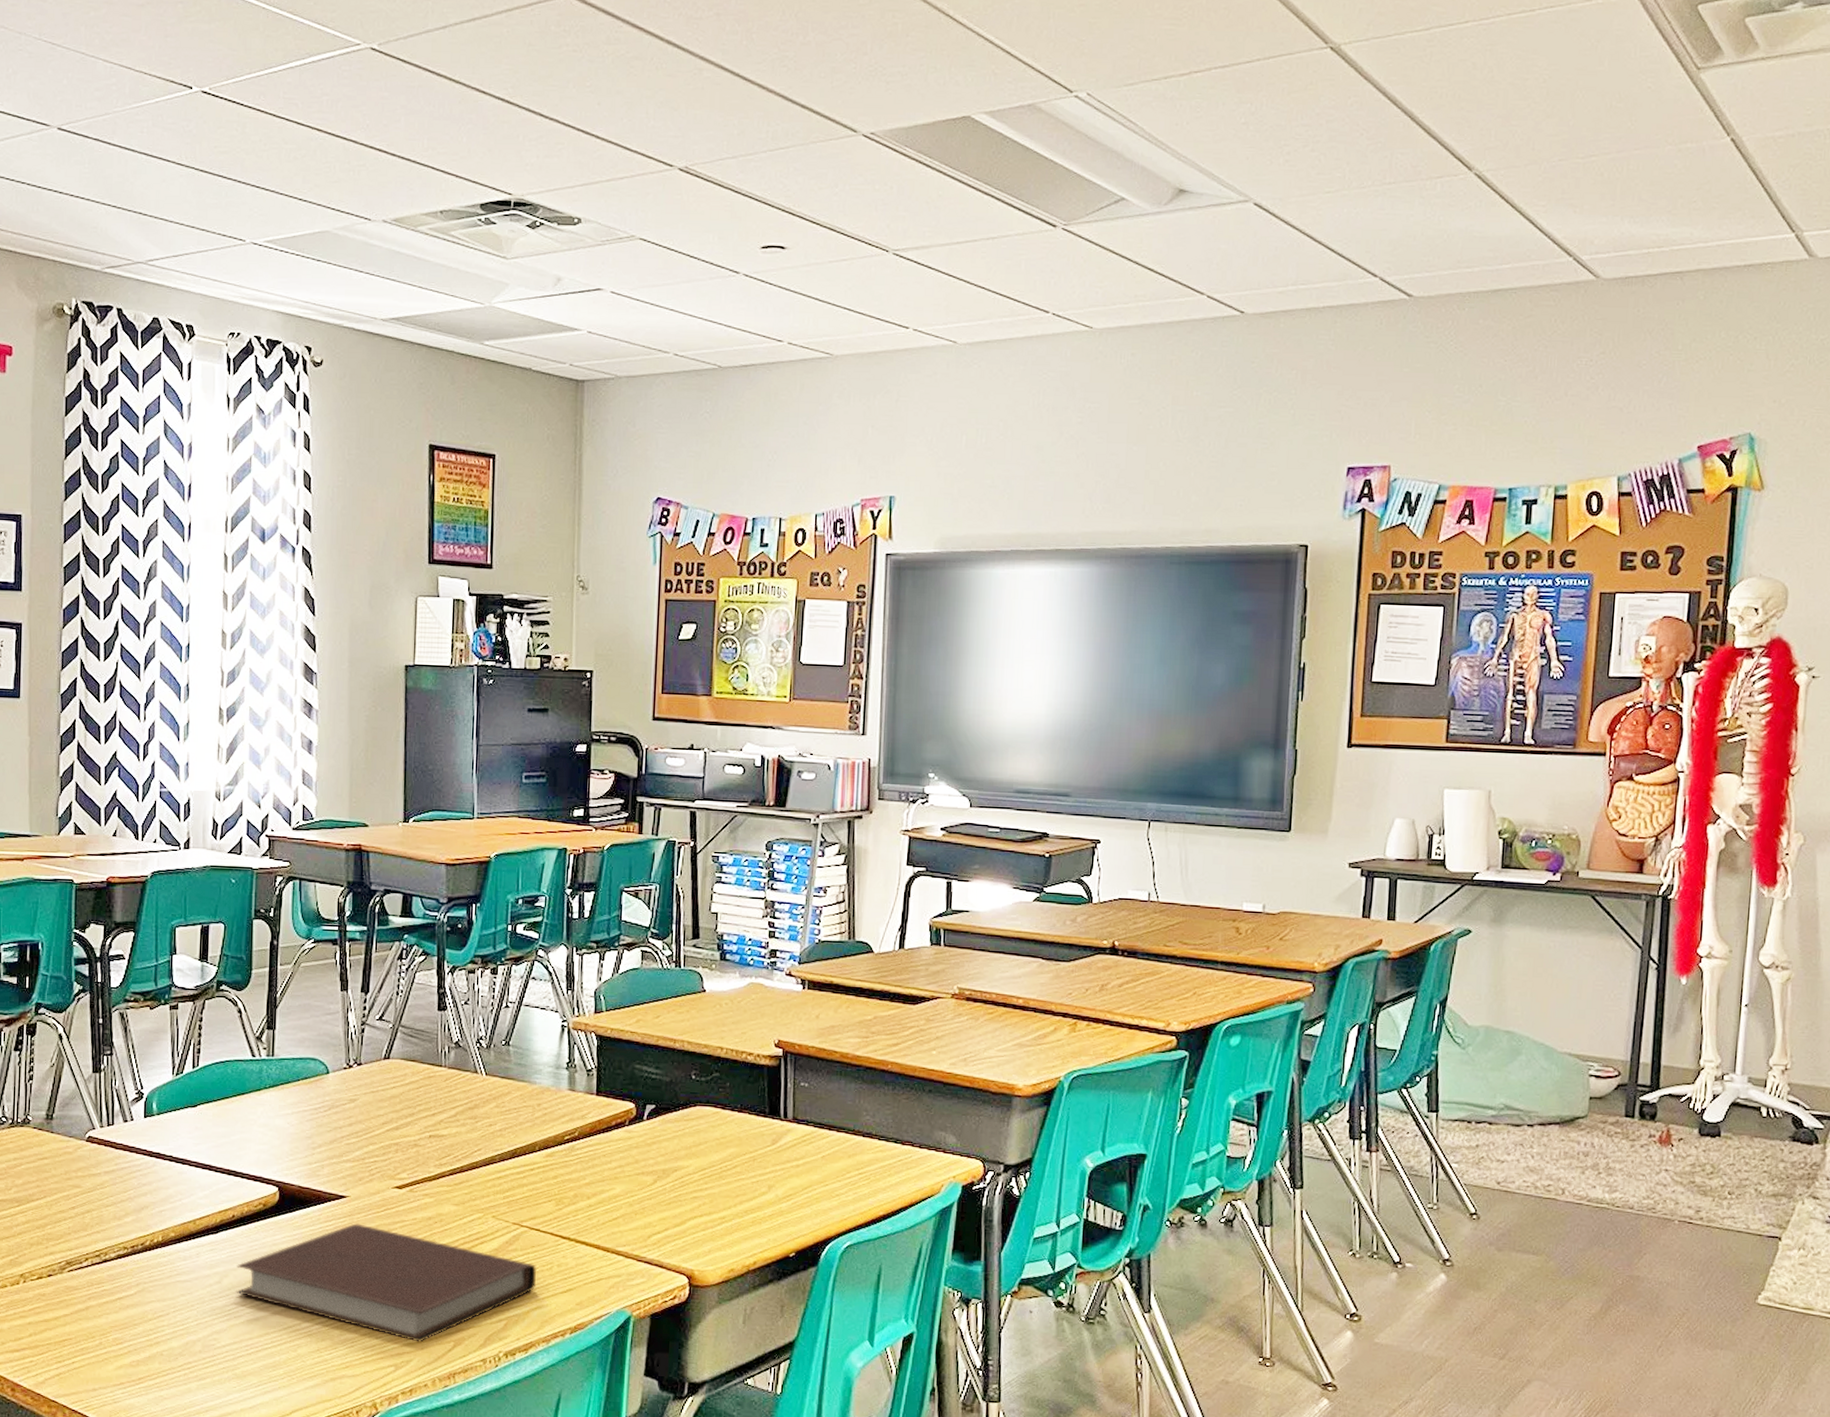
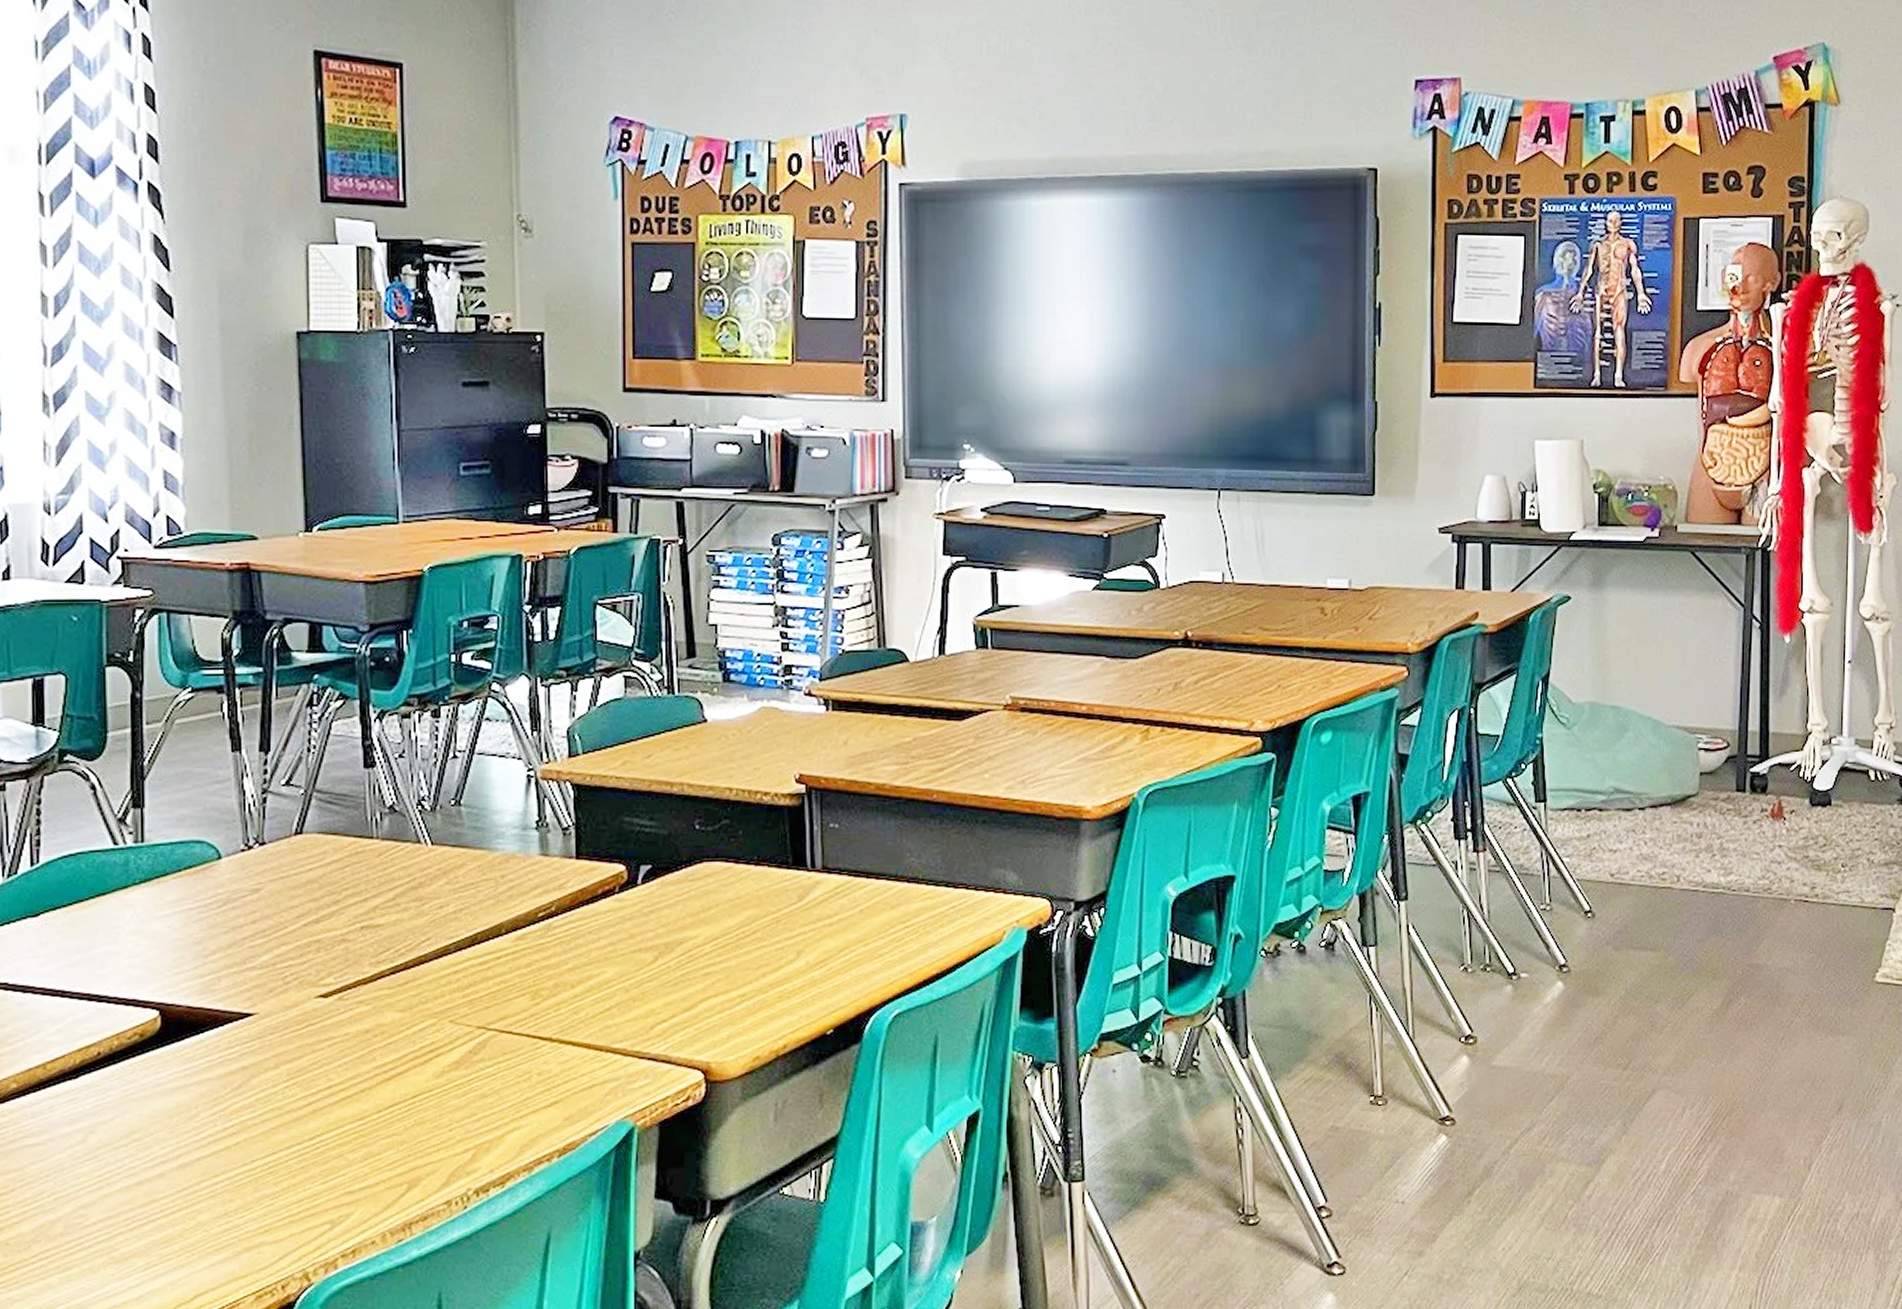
notebook: present [236,1223,537,1342] -> none [107,1047,512,1189]

